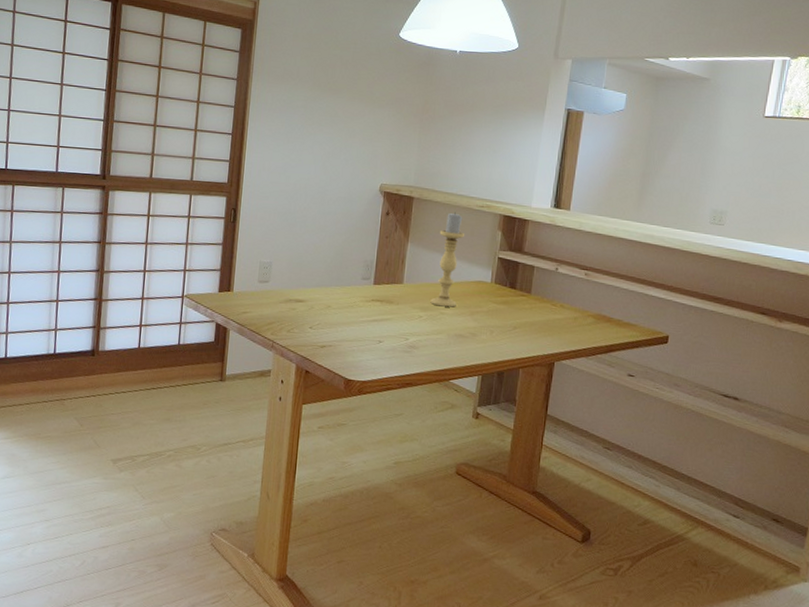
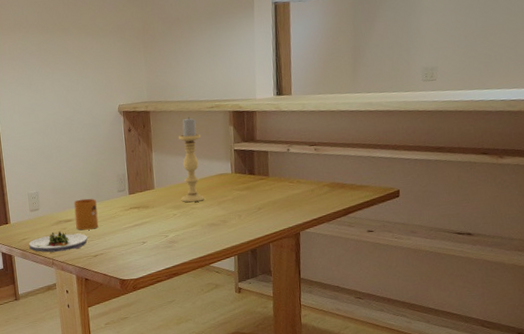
salad plate: none [249,311,319,335] -> present [29,232,88,253]
mug: none [307,279,336,316] -> present [73,198,99,230]

